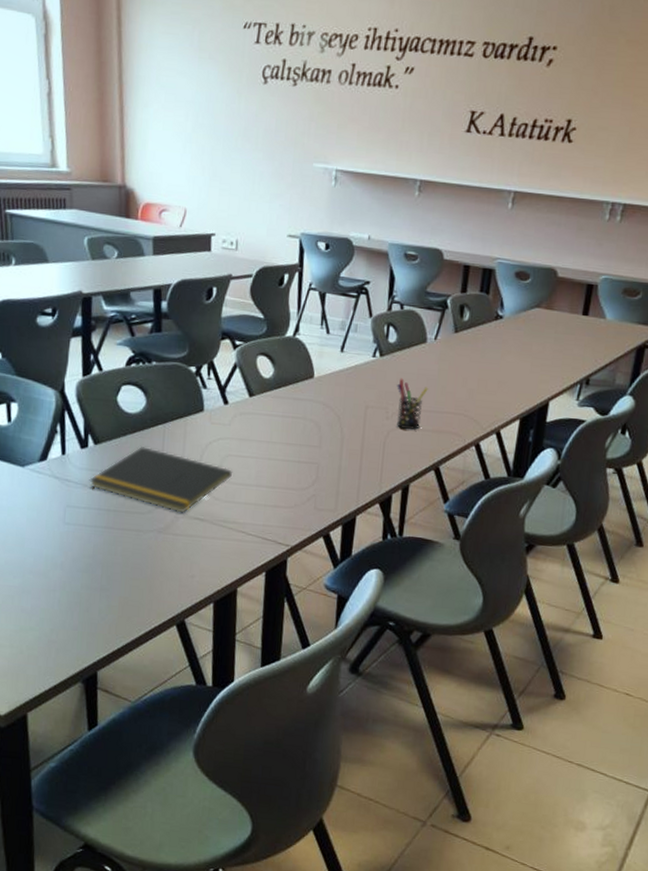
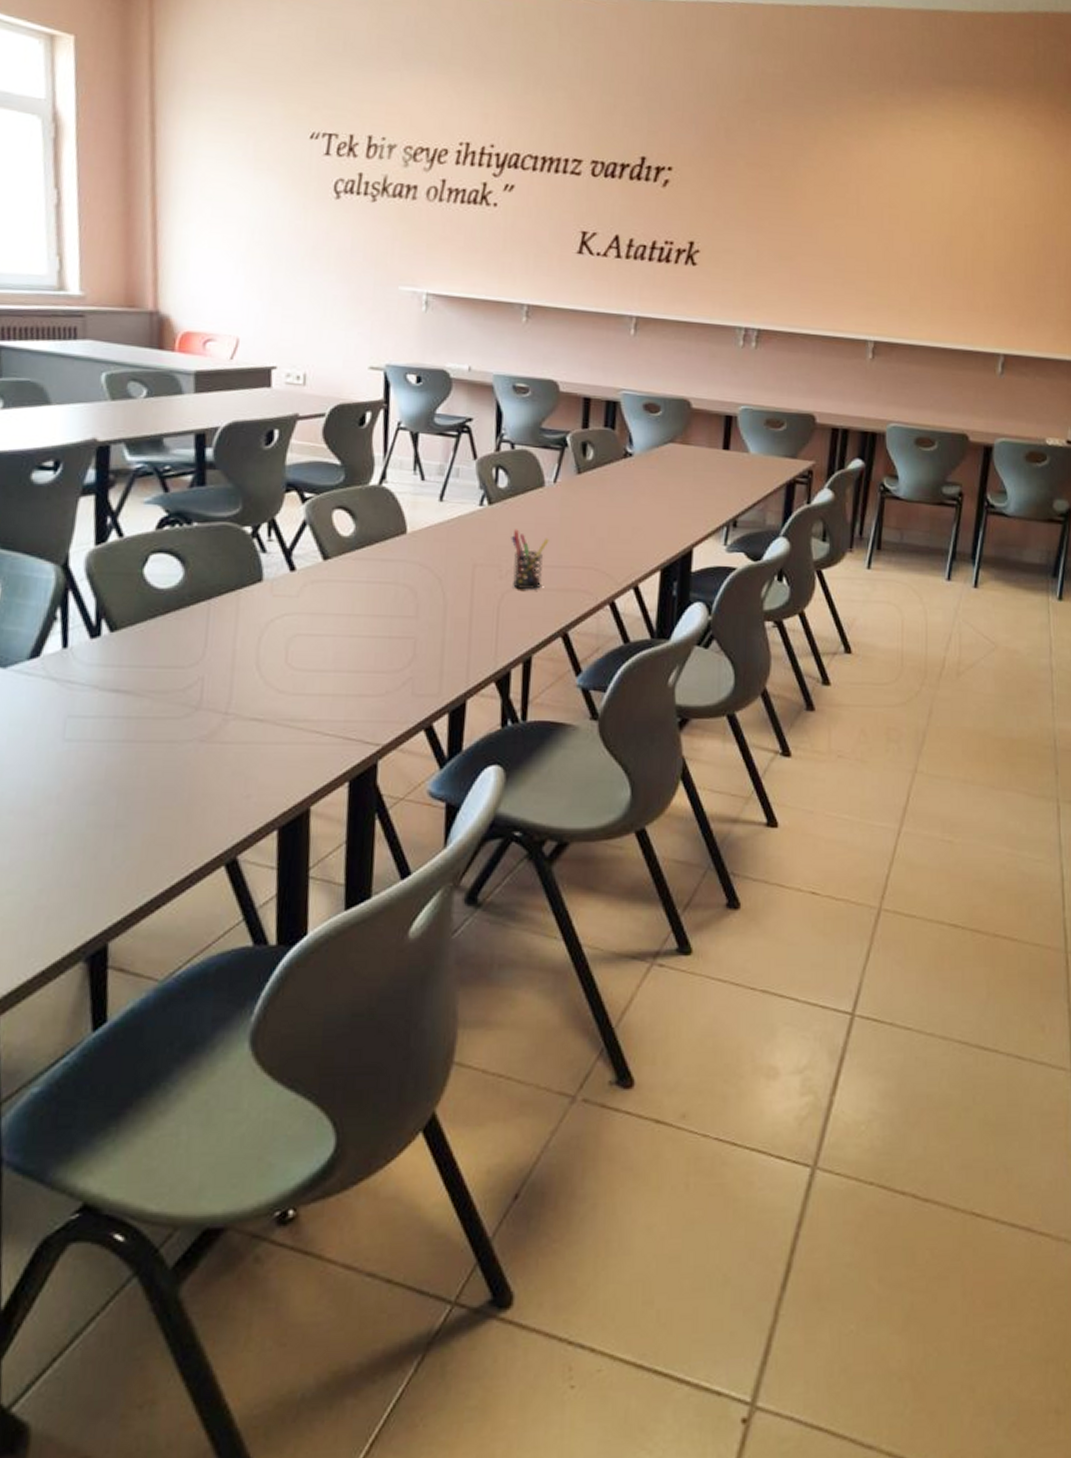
notepad: present [89,447,233,514] -> none [101,631,303,714]

